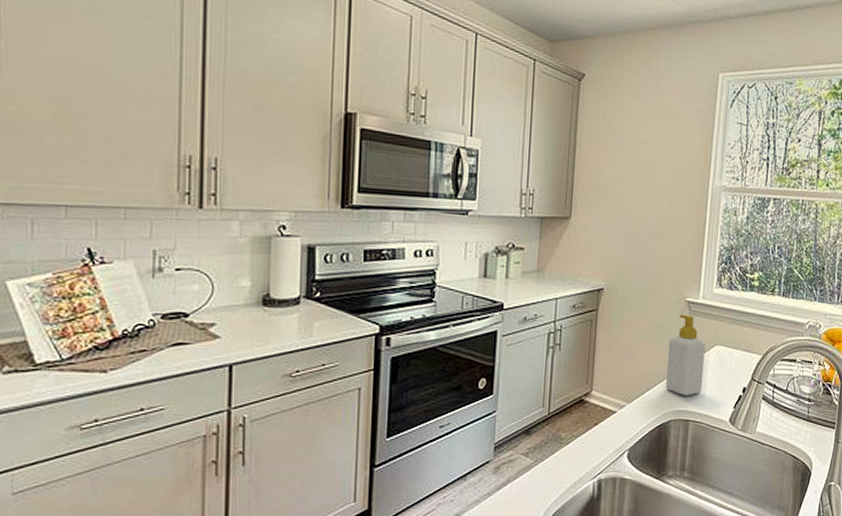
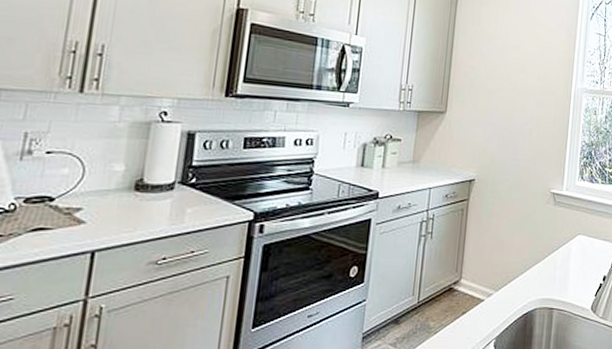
soap bottle: present [665,314,706,396] -> none [531,205,569,284]

